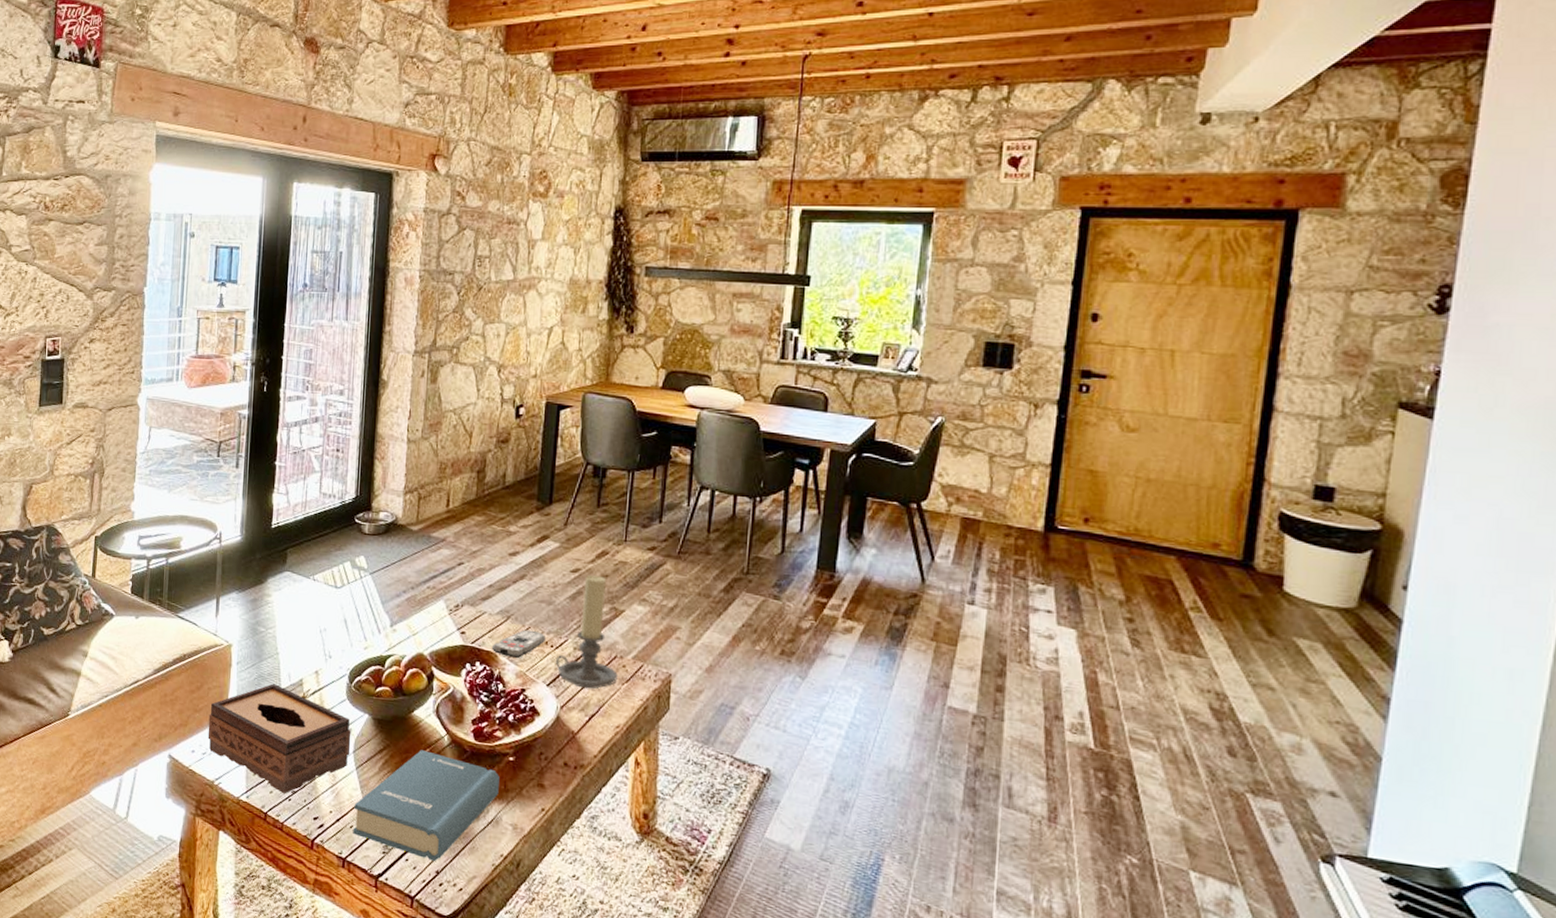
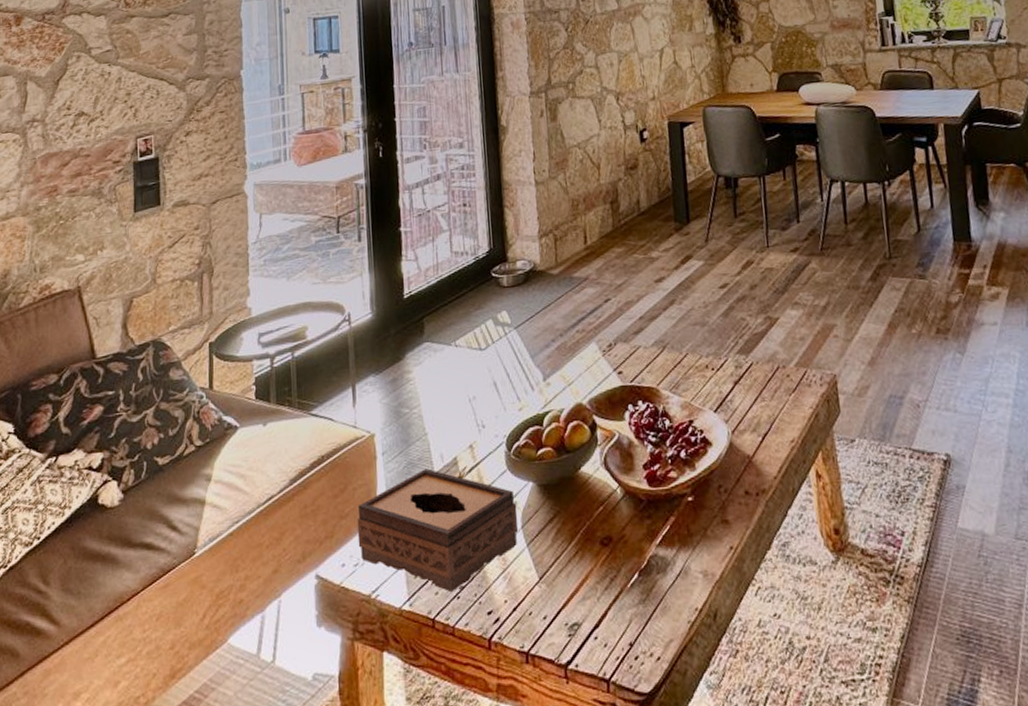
hardback book: present [353,750,500,861] -> none [530,509,683,633]
remote control: present [491,629,545,658] -> none [651,355,705,389]
candle holder: present [555,574,618,689] -> none [718,286,784,408]

